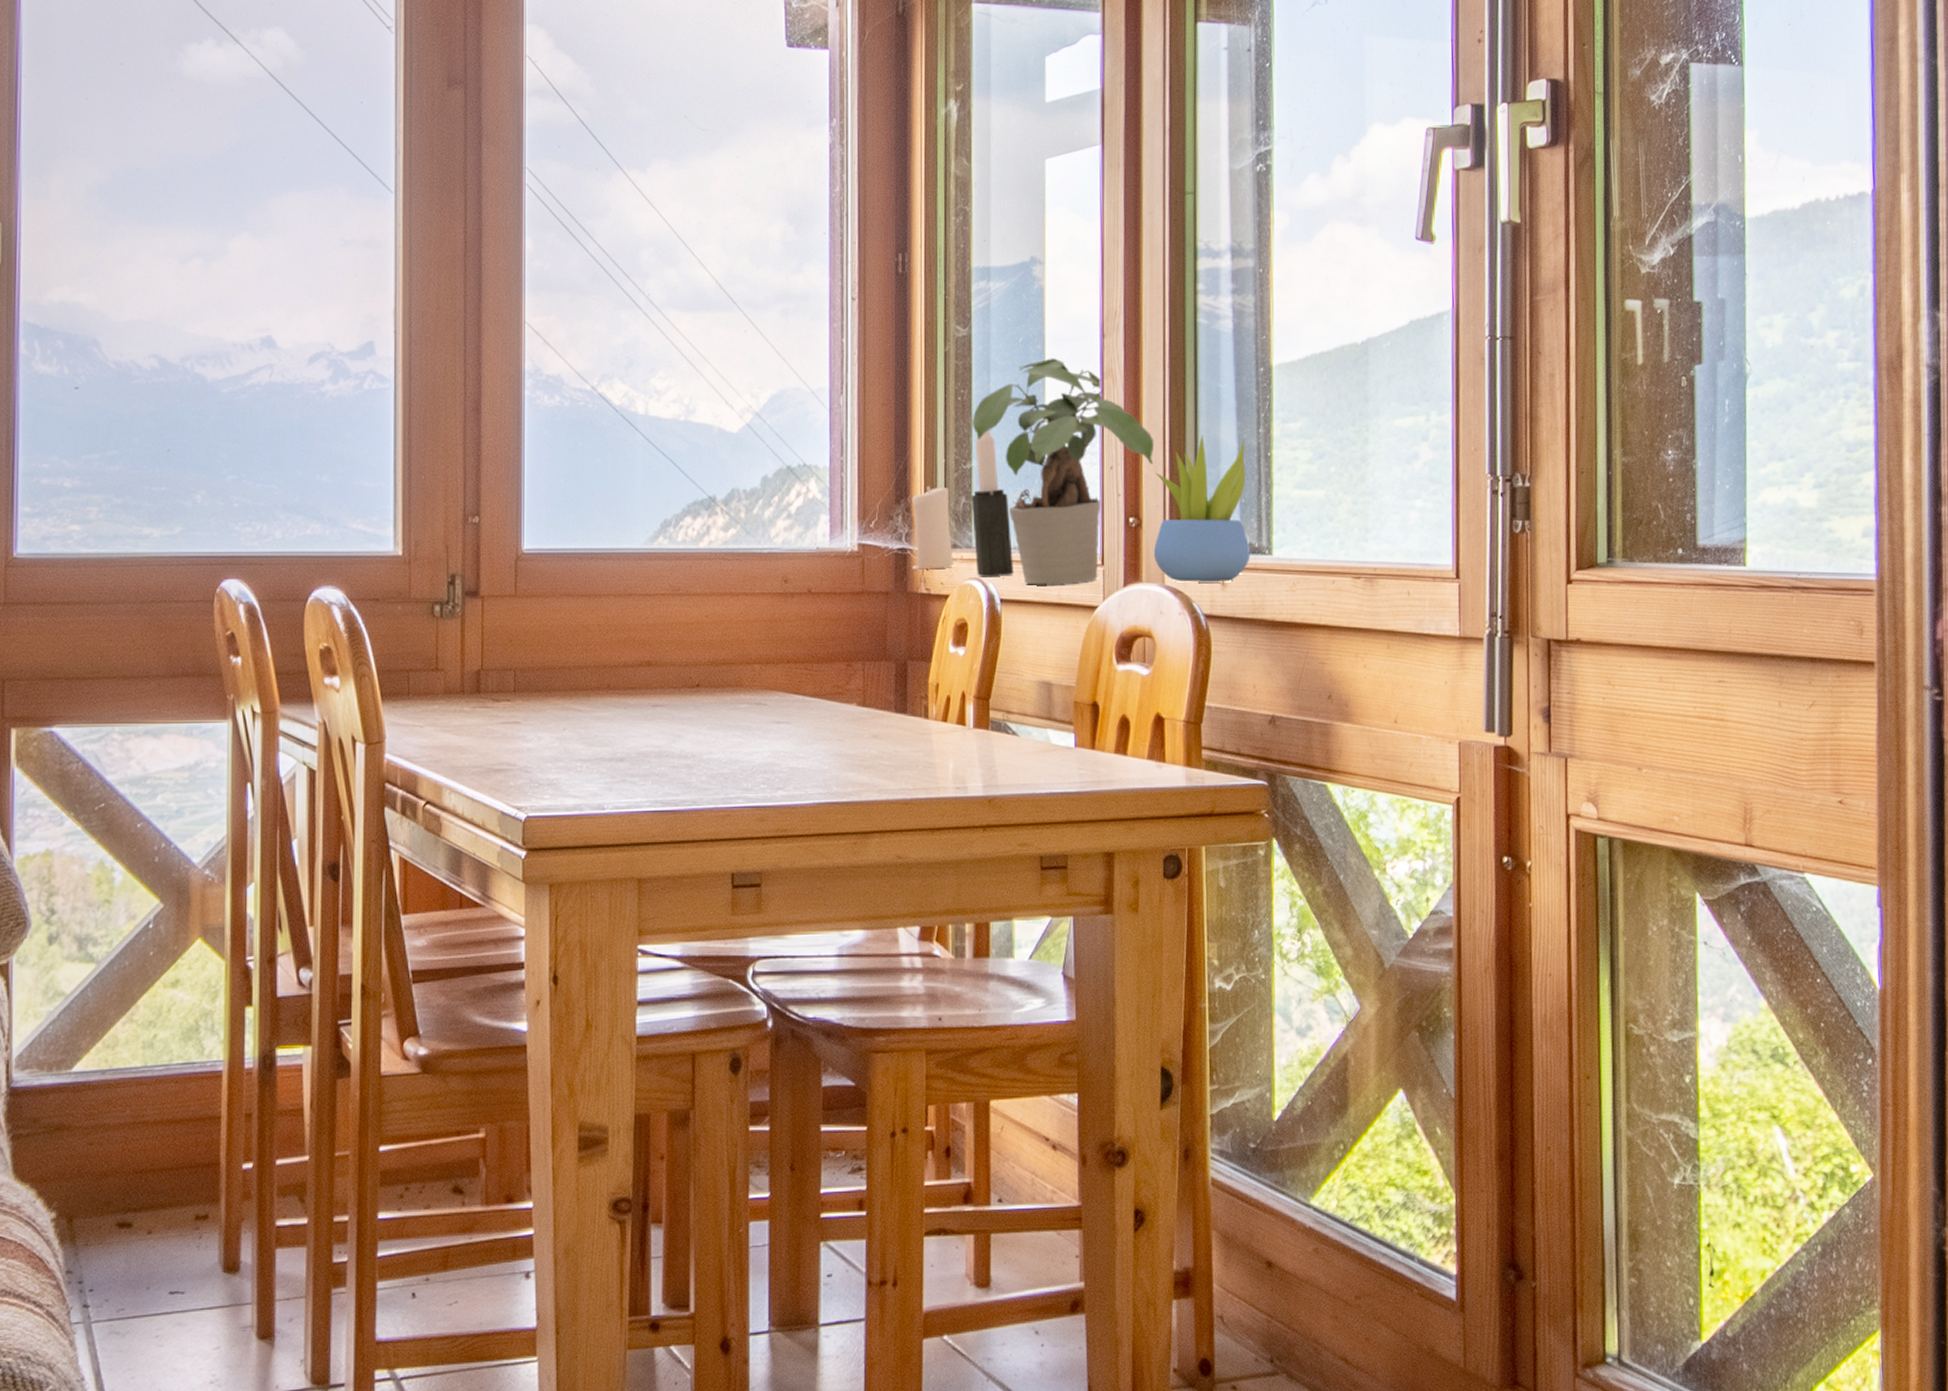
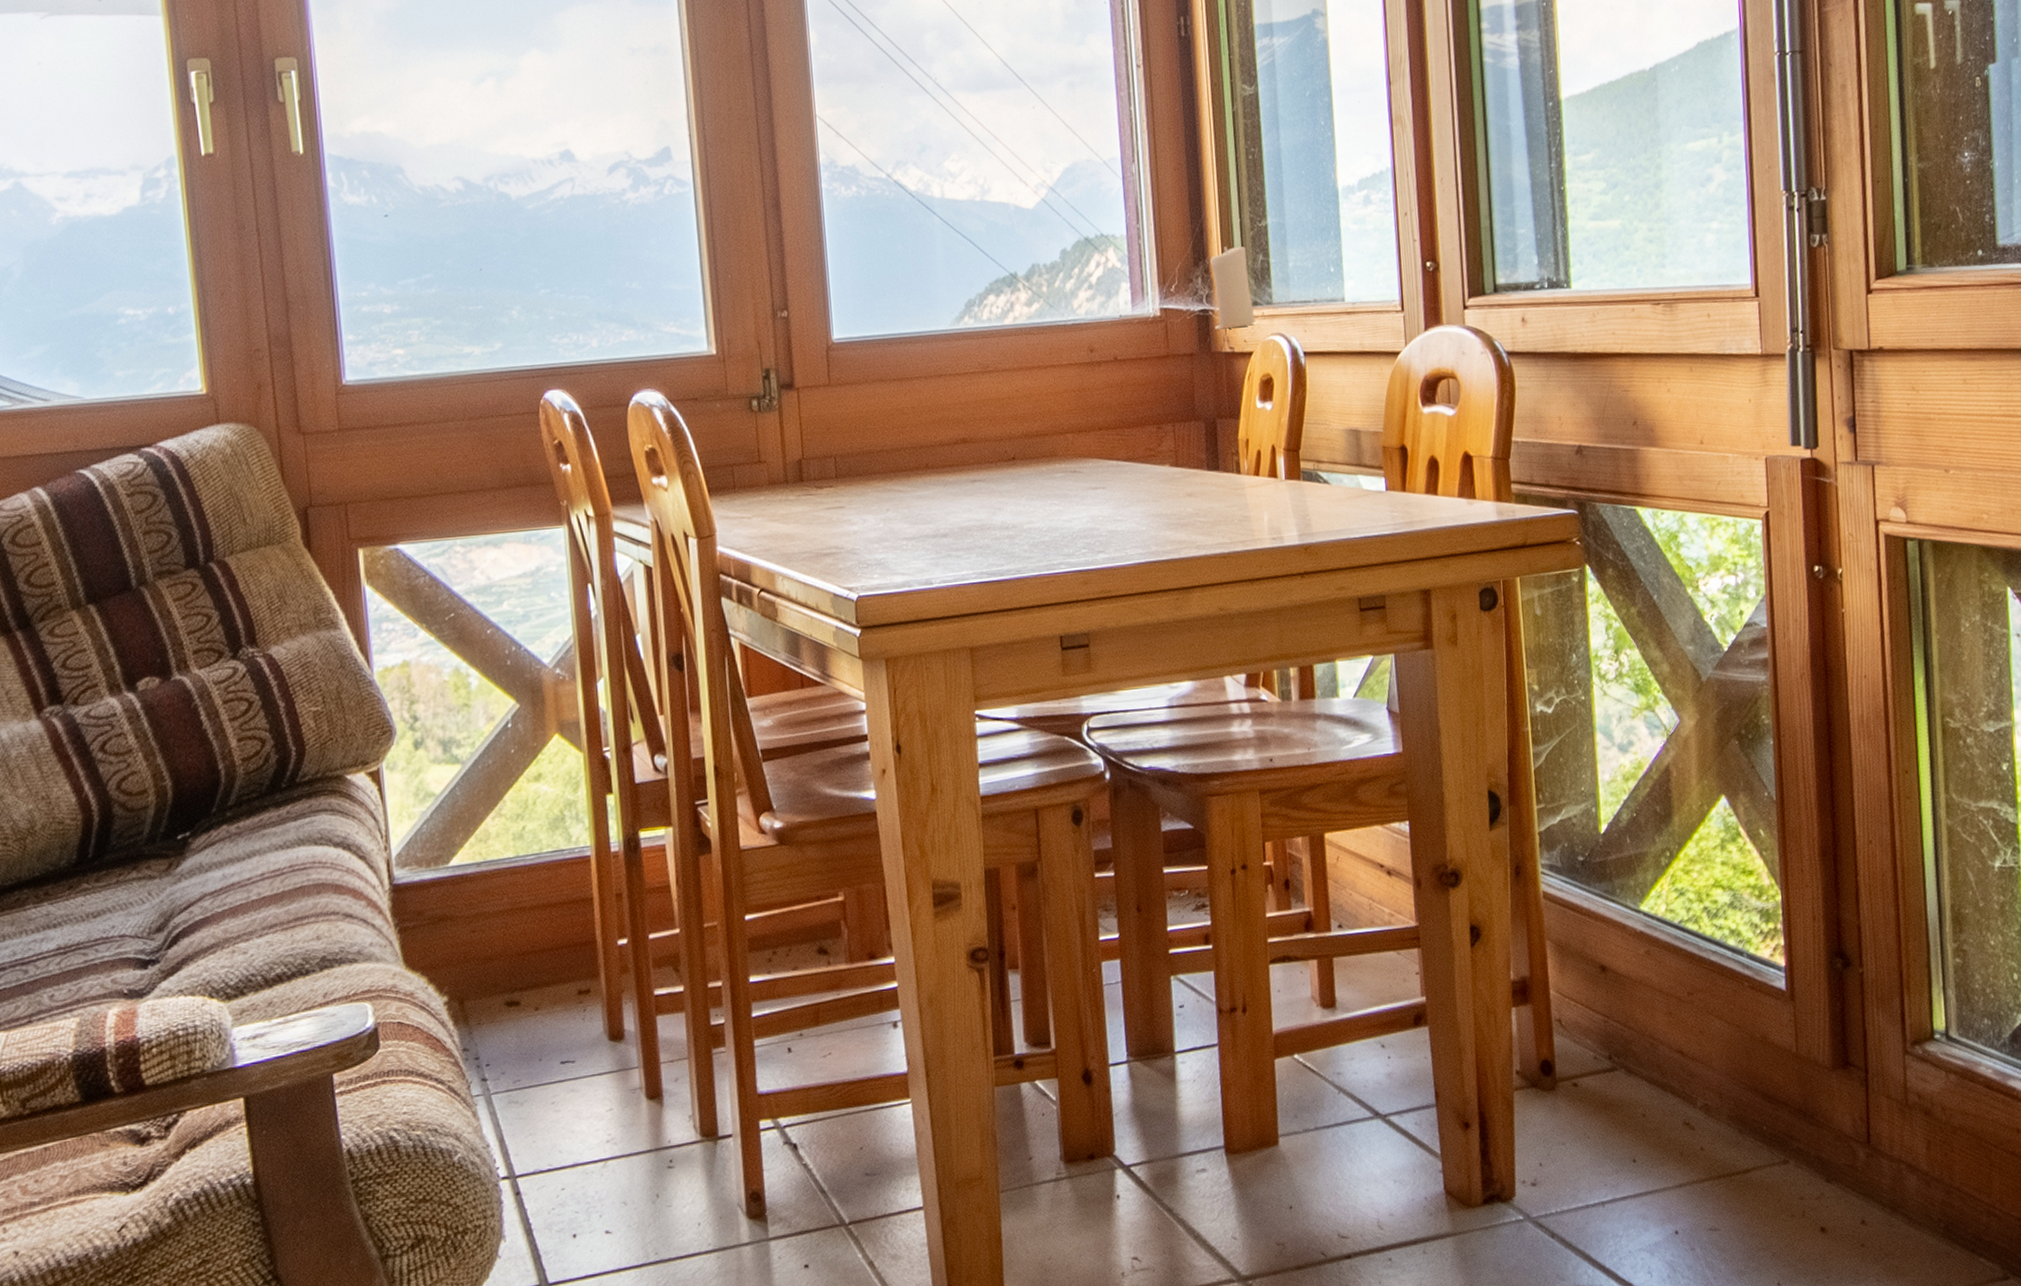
candle: present [971,430,1014,577] -> none [1268,186,1316,332]
potted plant: present [972,358,1155,585] -> none [1264,109,1448,336]
succulent plant: present [1153,436,1250,582] -> none [1450,174,1549,322]

